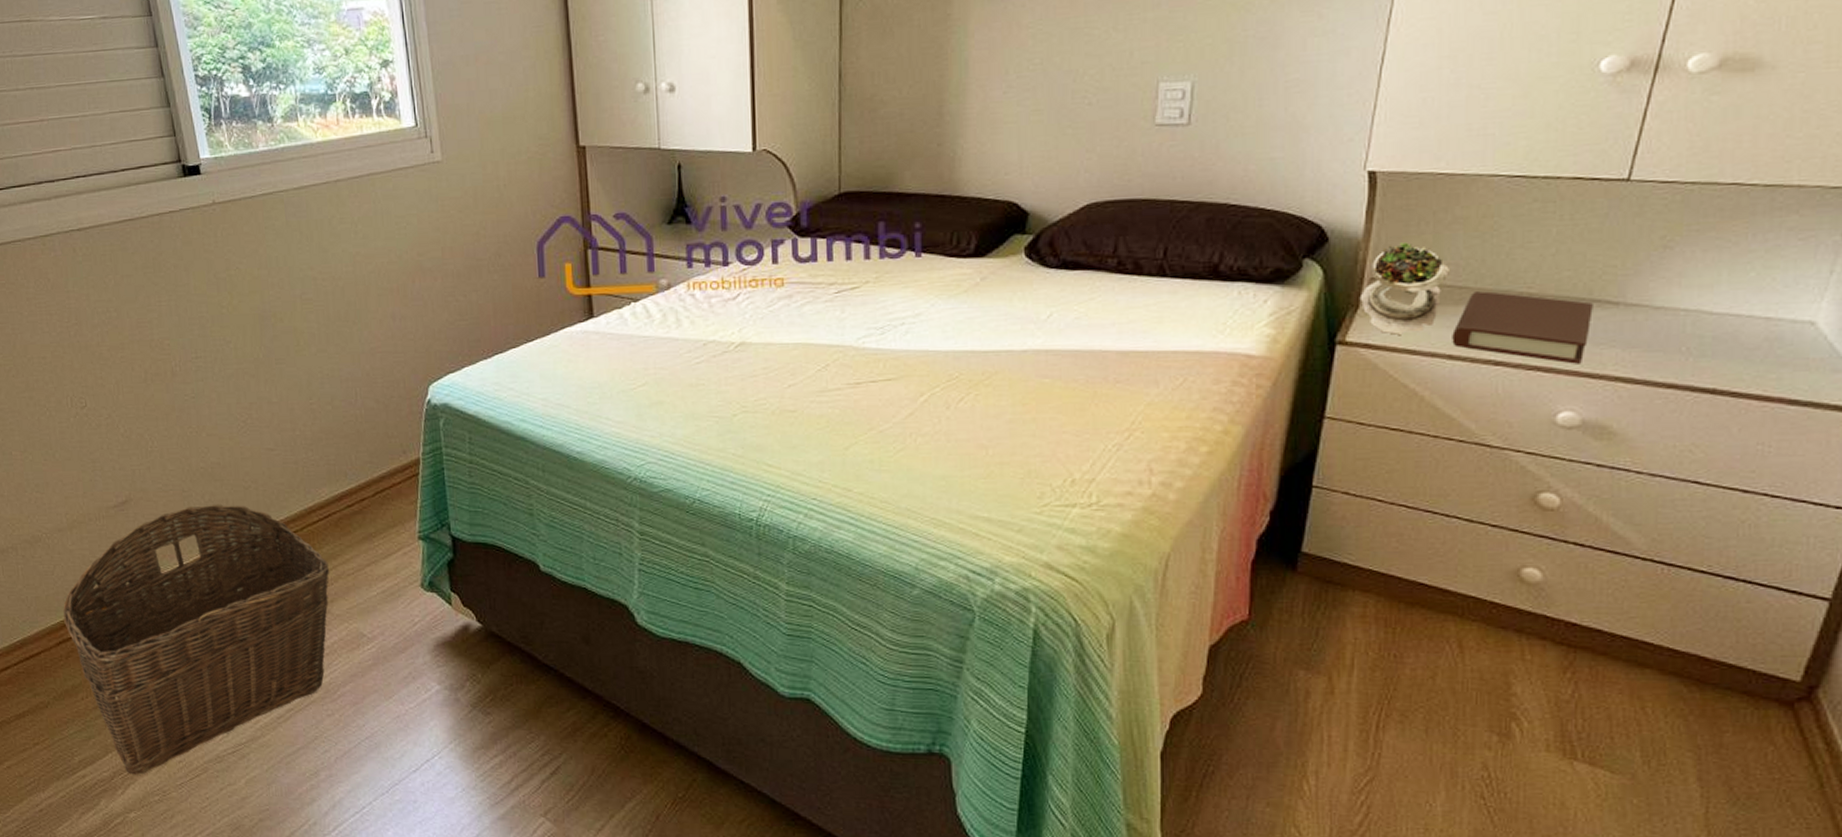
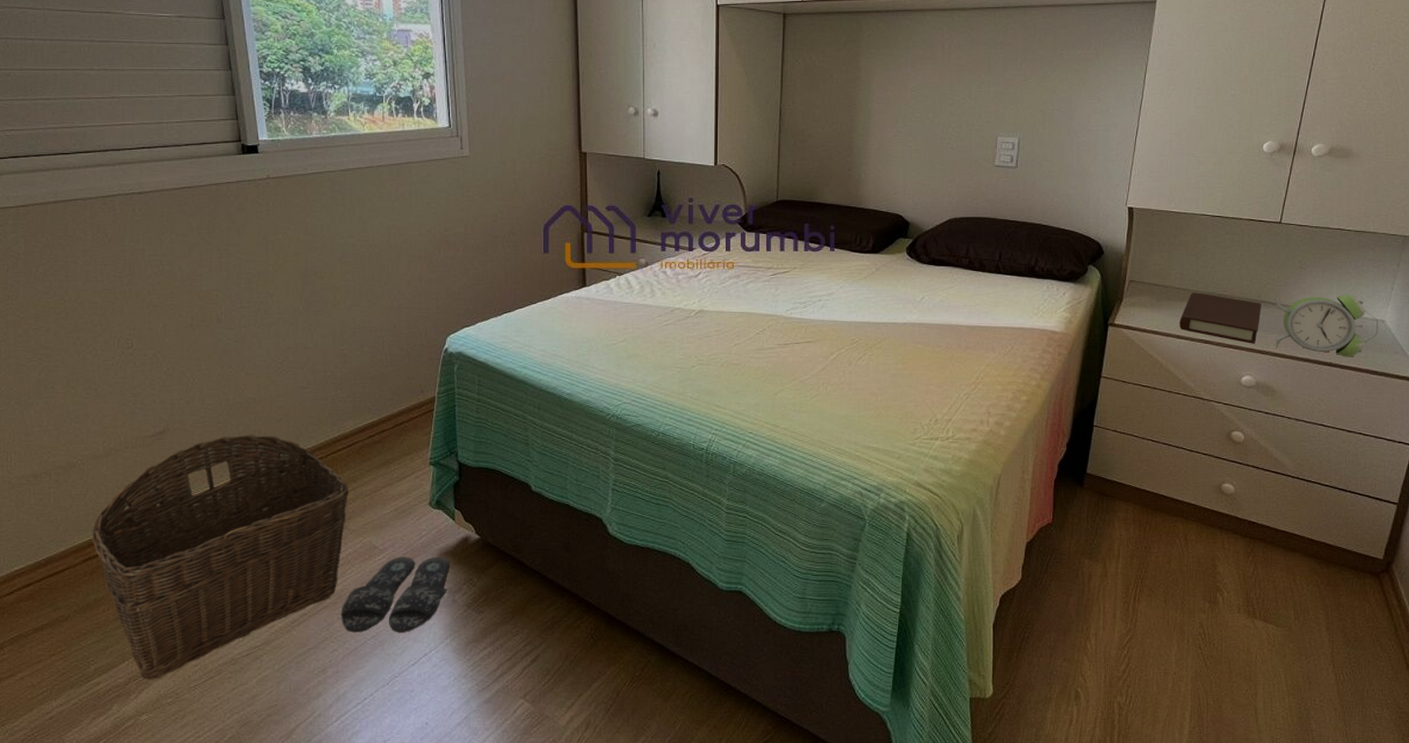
slippers: none [330,647,449,734] -> present [341,556,449,633]
succulent plant: present [1359,242,1449,335] -> none [1123,257,1177,320]
alarm clock: none [1617,283,1805,380] -> present [1276,293,1379,357]

